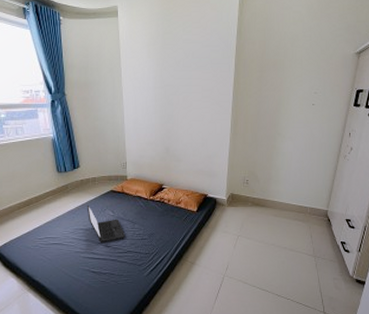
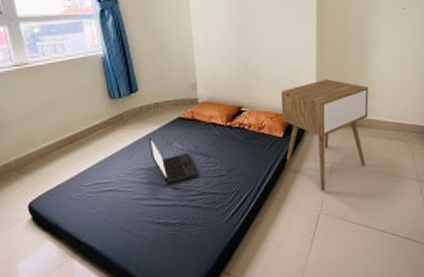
nightstand: none [196,165,275,258] -> present [281,79,369,191]

